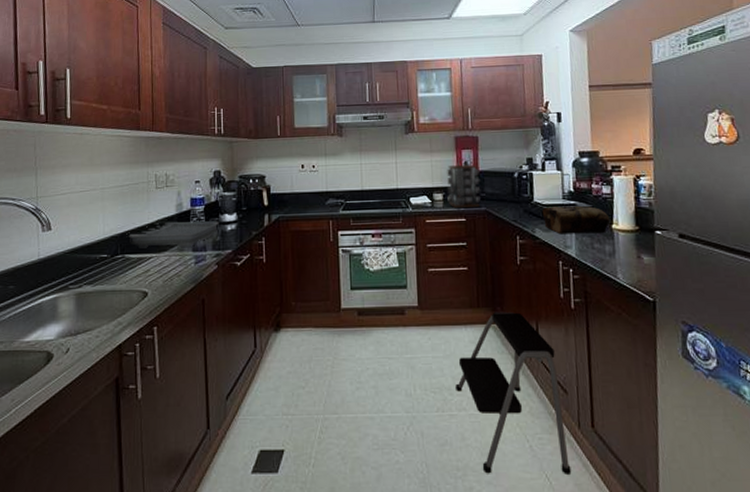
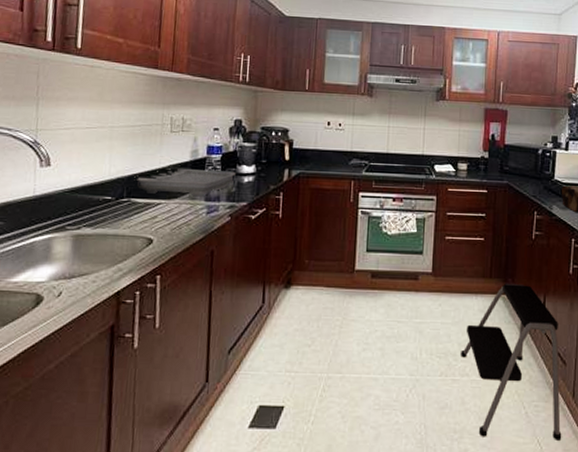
spice rack: present [446,159,481,209] -> none [471,131,506,181]

